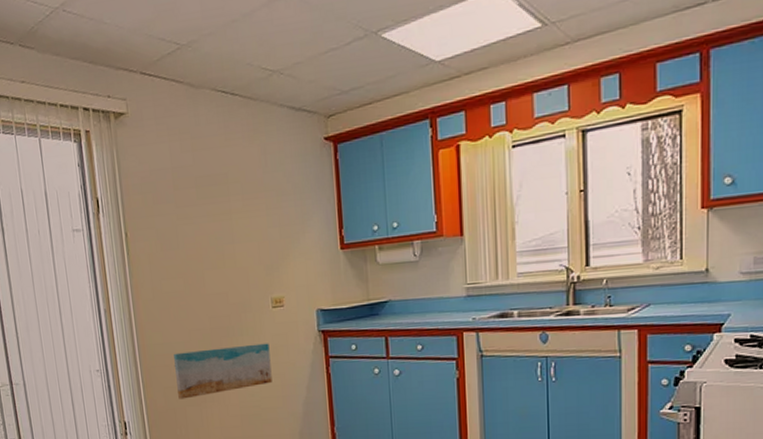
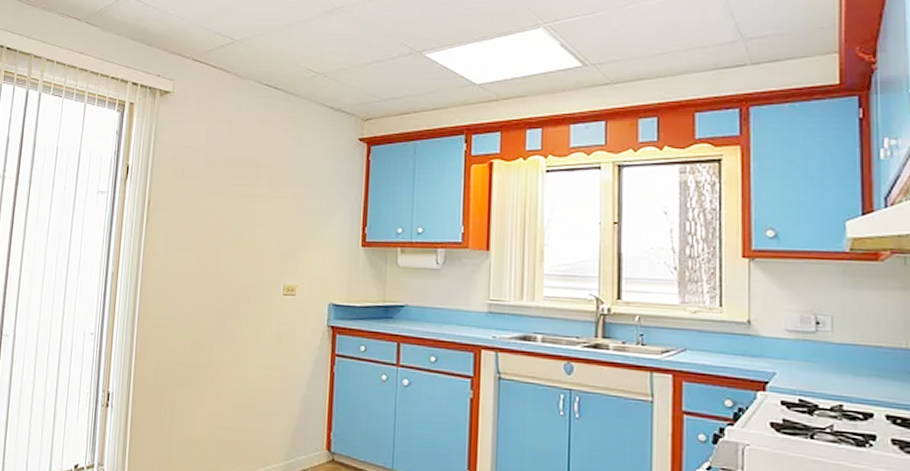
wall art: present [174,343,272,399] -> none [170,327,274,378]

